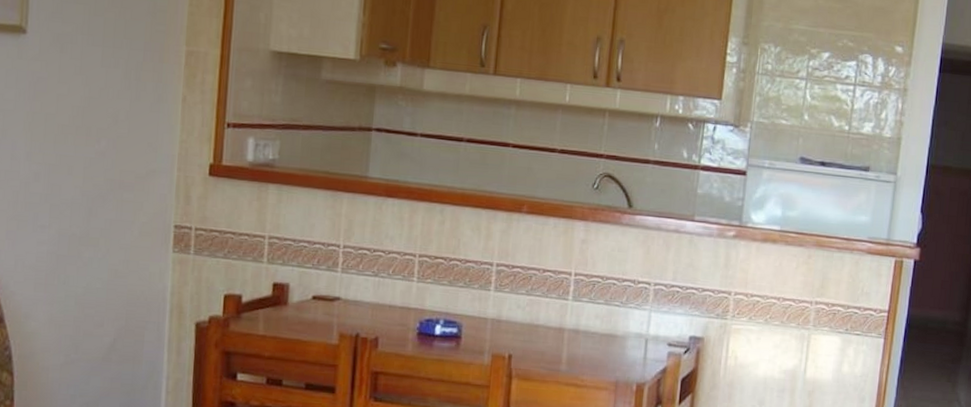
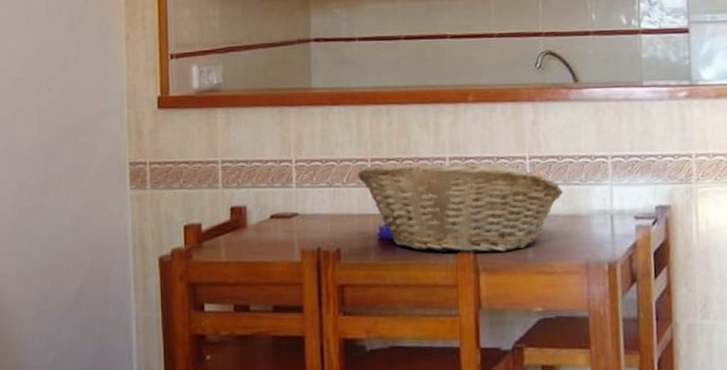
fruit basket: none [404,260,604,361] -> present [358,163,564,253]

